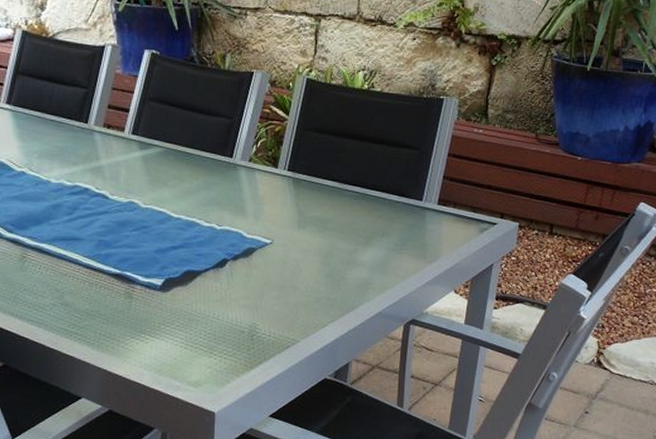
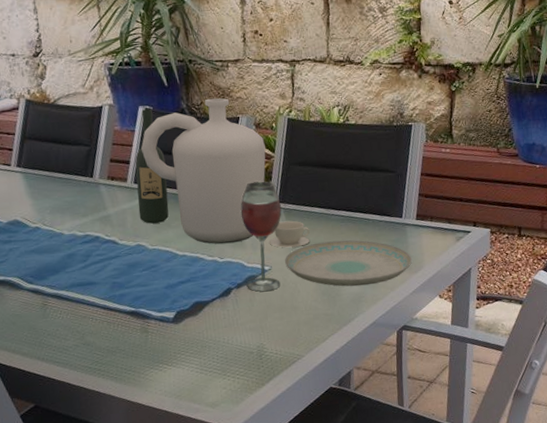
wine bottle: none [134,53,168,180] -> present [135,109,169,224]
water jug: none [143,48,279,210] -> present [141,98,266,244]
wineglass: none [244,145,290,266] -> present [240,181,282,292]
teacup: none [274,192,319,221] -> present [269,220,310,248]
plate: none [288,219,428,271] -> present [284,240,412,287]

